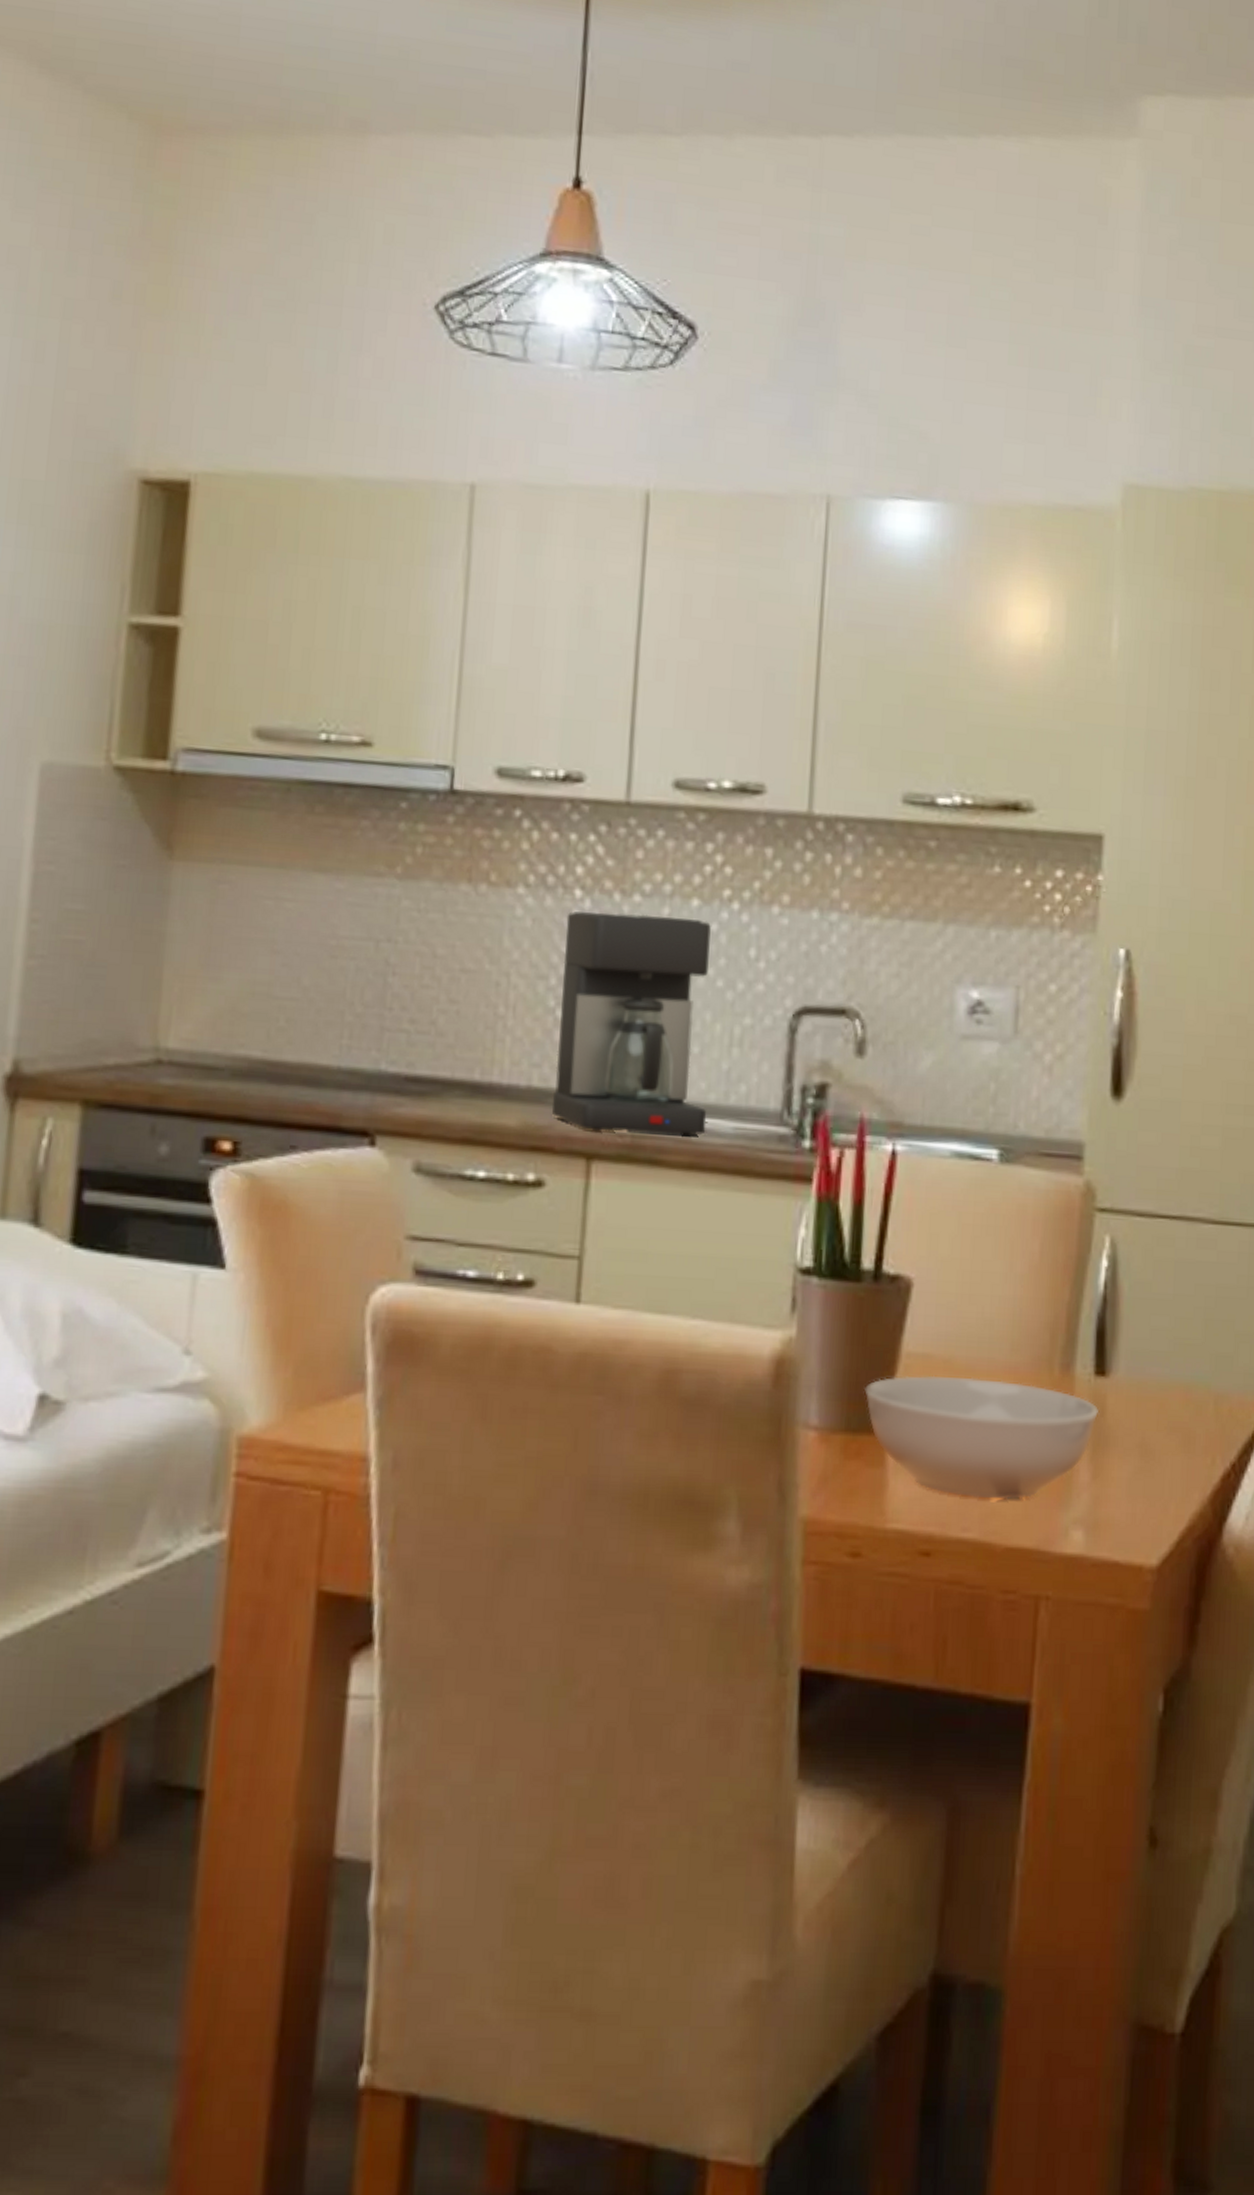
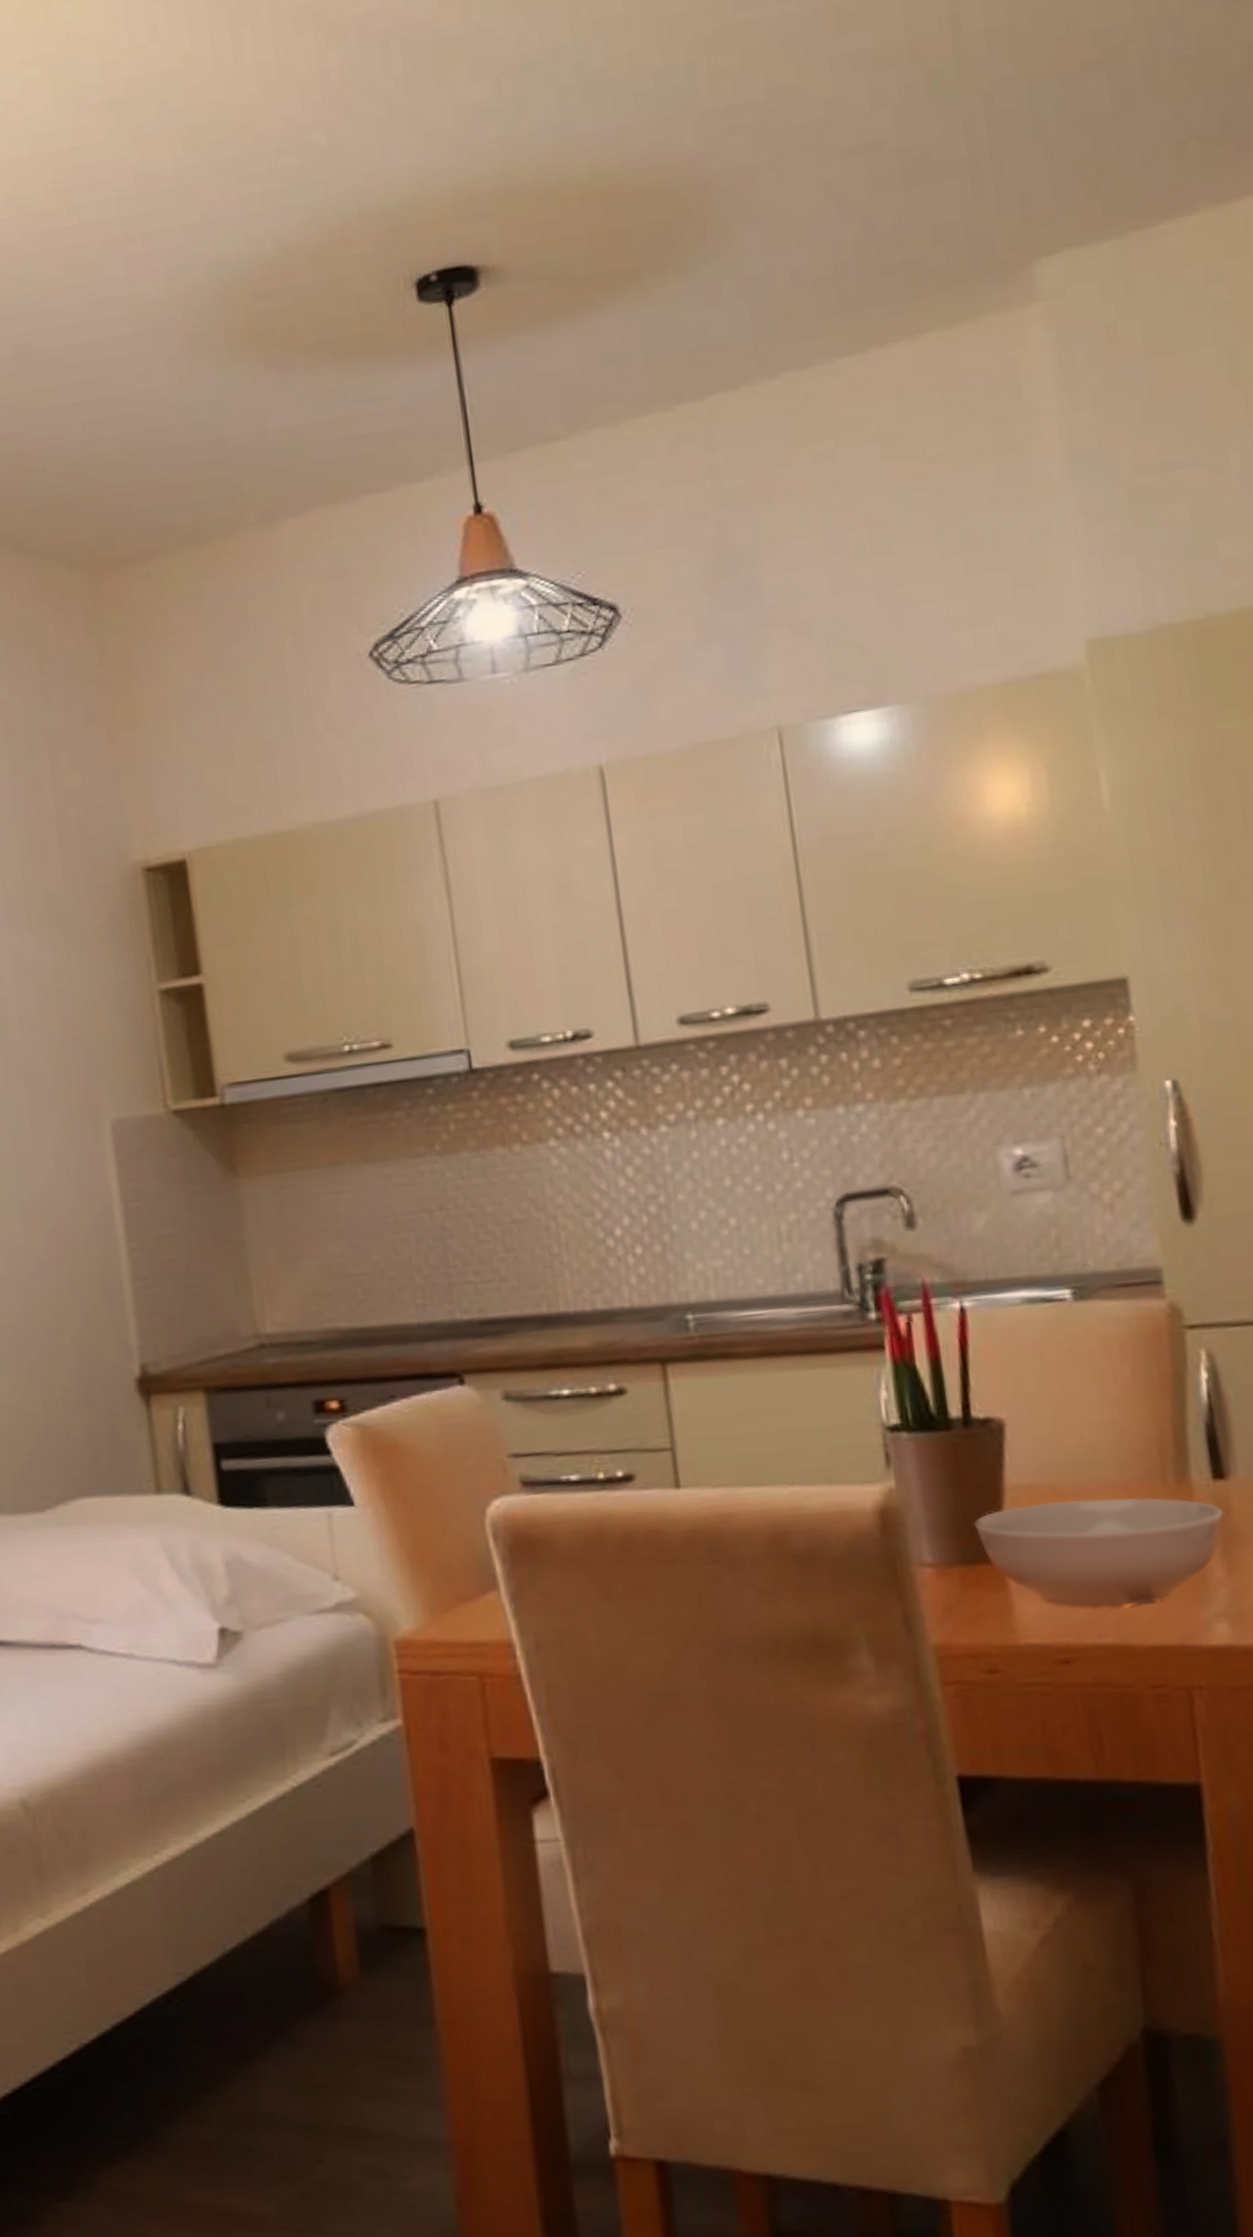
coffee maker: present [551,911,712,1136] -> none [600,1136,771,1339]

